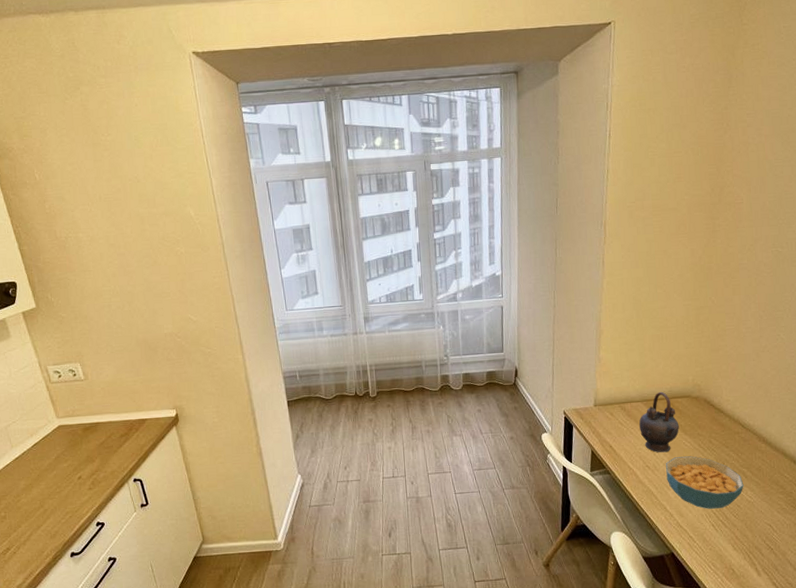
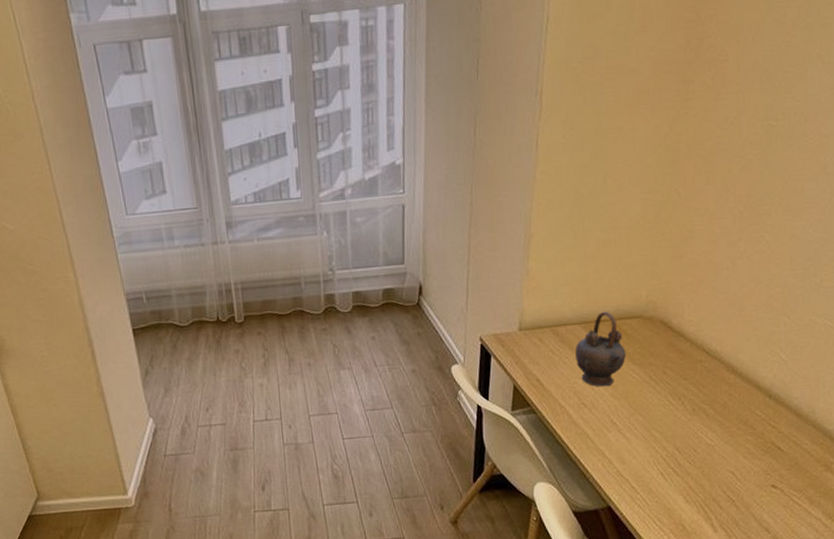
cereal bowl: present [666,456,744,509] -> none [607,390,704,455]

